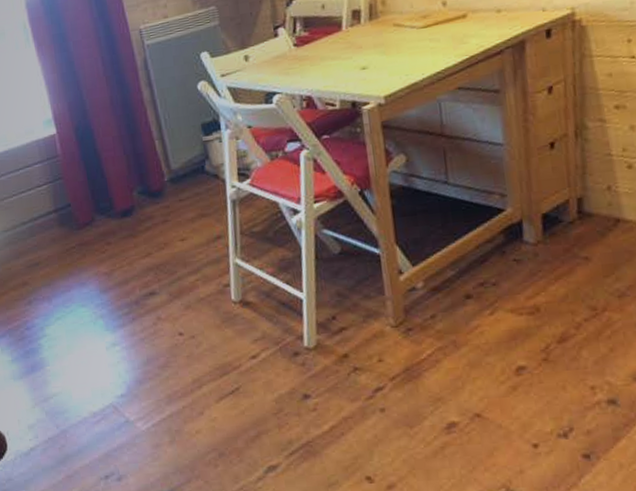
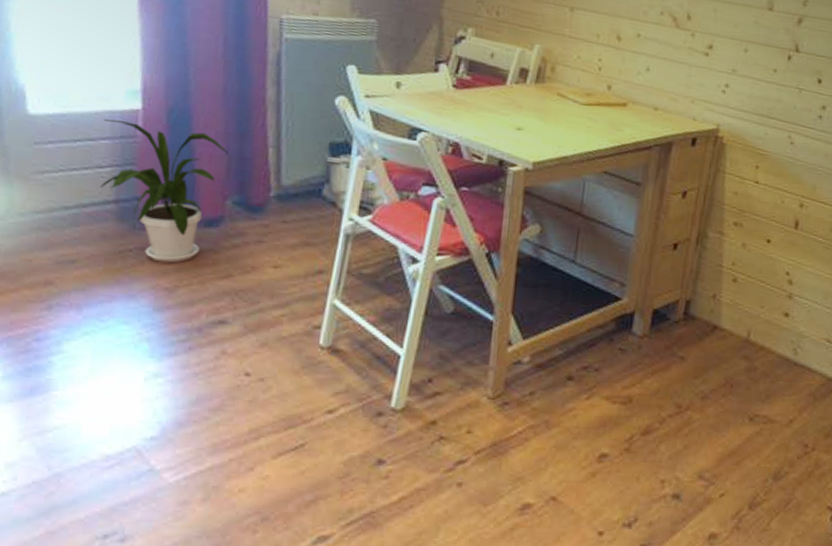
house plant: none [32,141,126,253] -> present [99,119,229,263]

